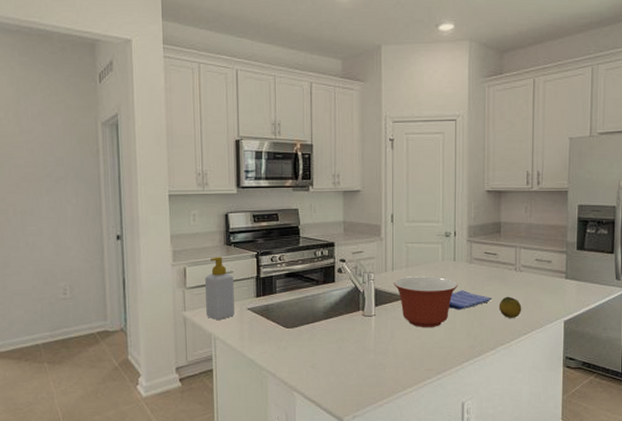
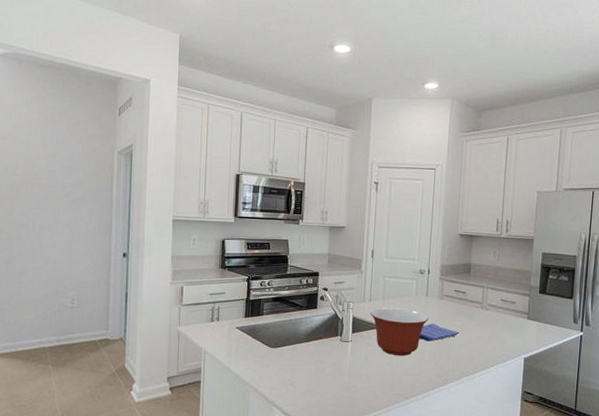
soap bottle: present [205,257,235,320] -> none [199,278,226,336]
fruit: present [498,296,522,318] -> none [465,332,486,352]

